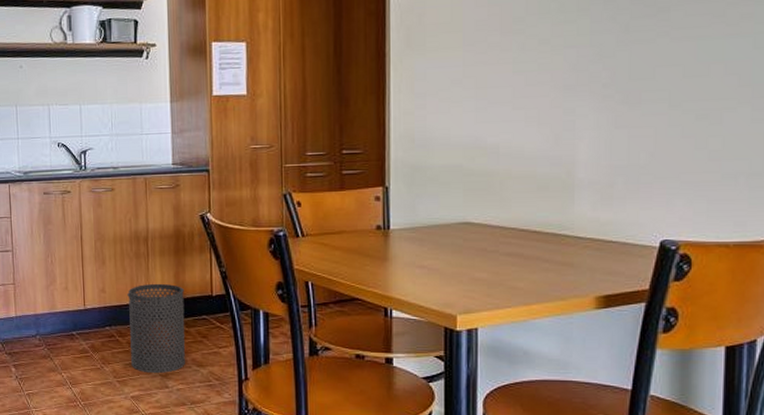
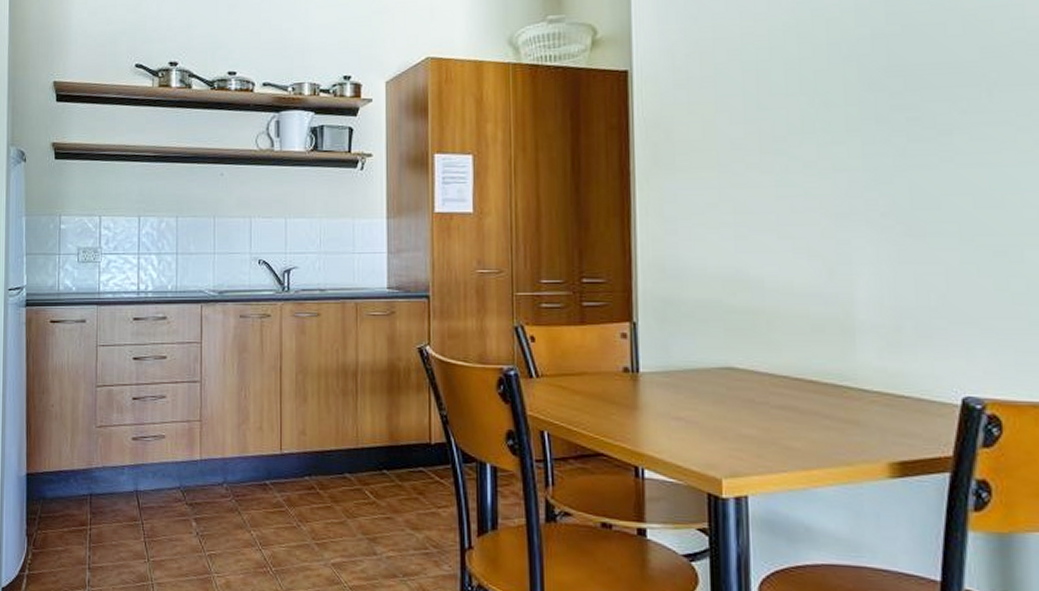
trash can: present [127,283,186,374] -> none [331,426,399,537]

